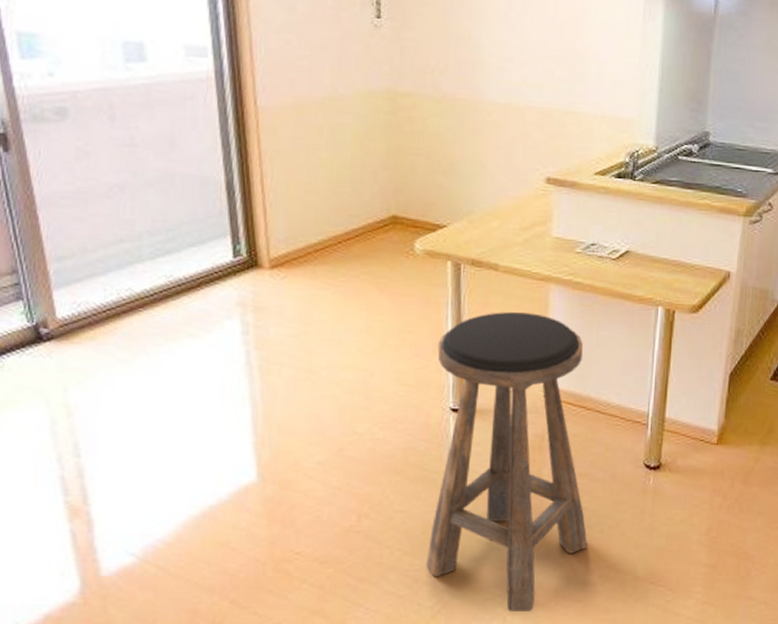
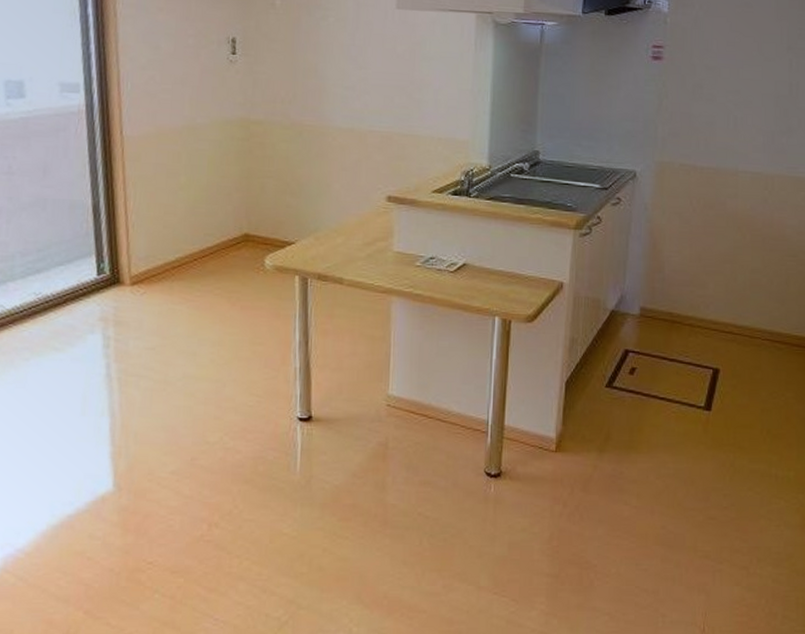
stool: present [426,311,588,612] -> none [274,323,431,623]

